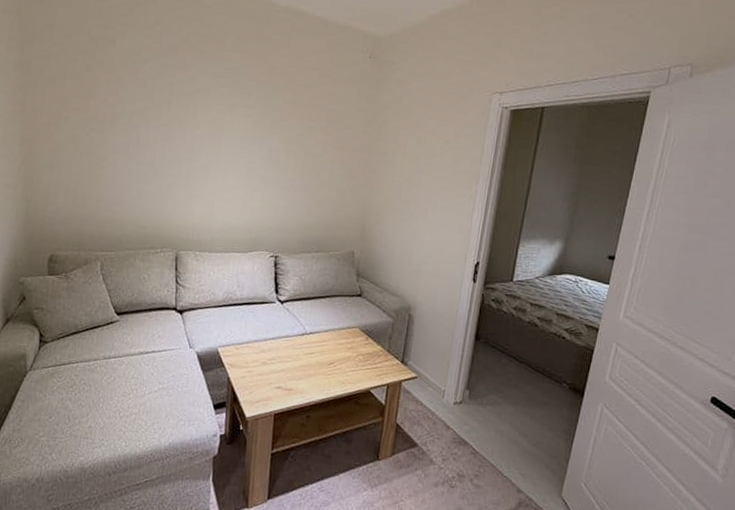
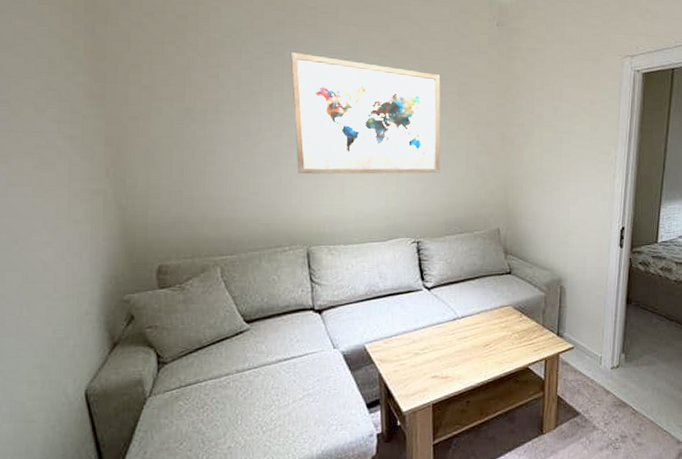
wall art: none [175,74,311,194] -> present [290,52,441,175]

